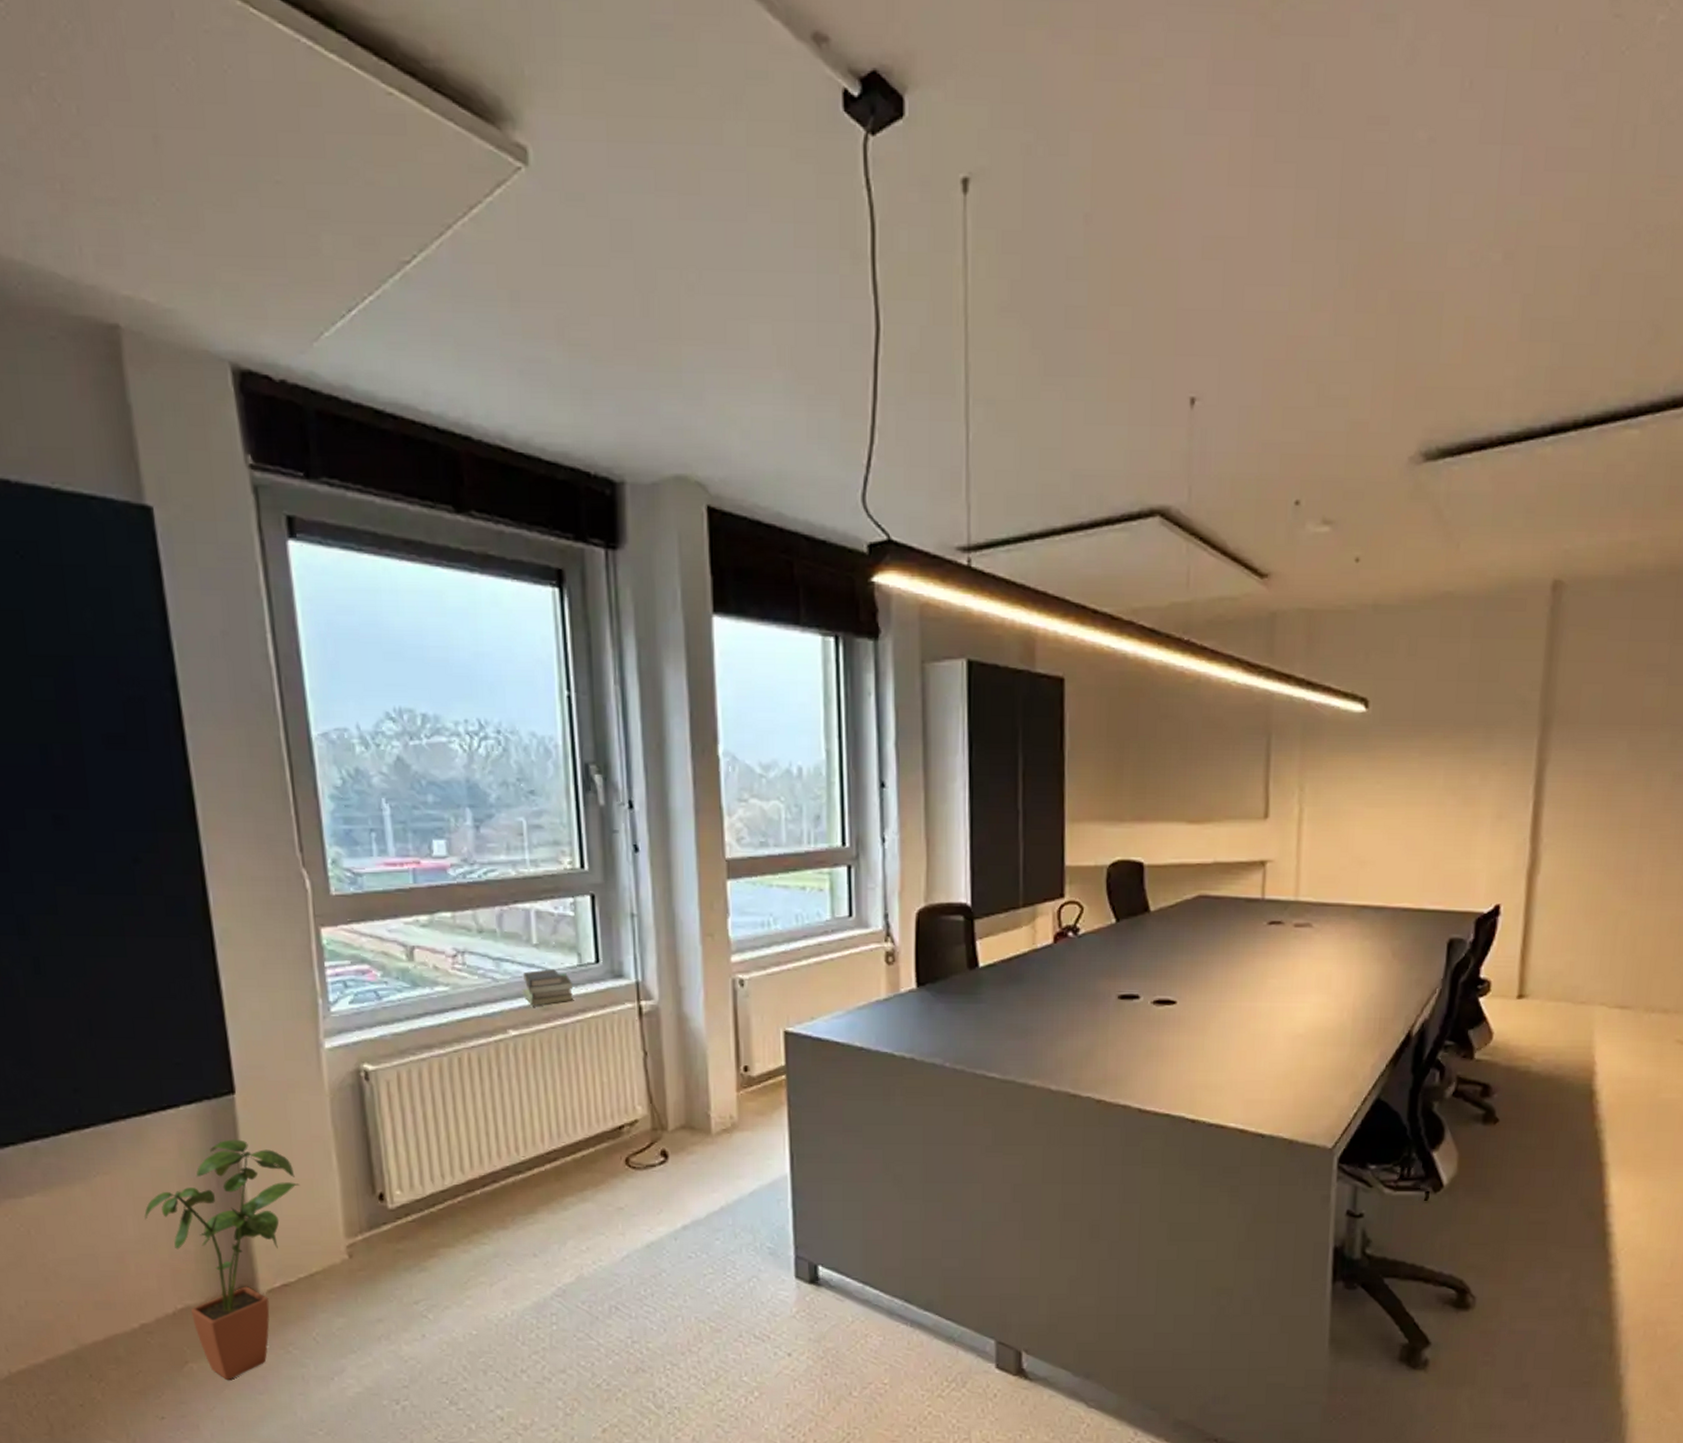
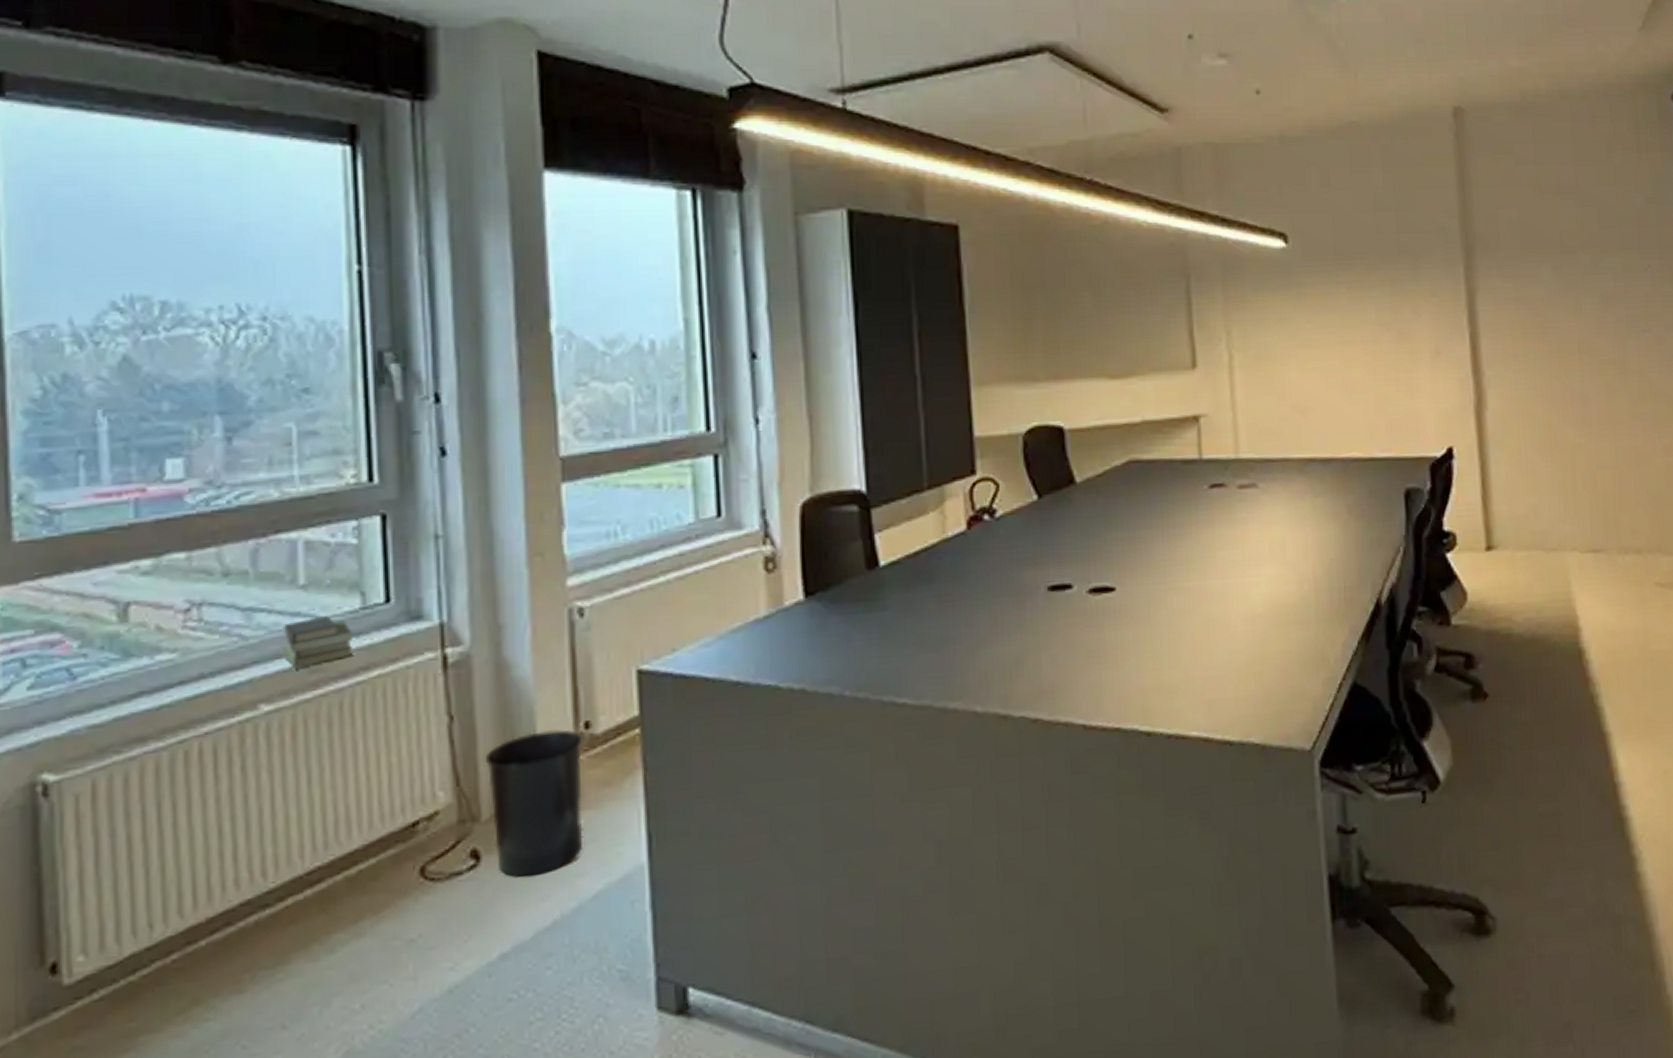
waste bin: none [670,1070,744,1173] -> present [484,729,585,877]

